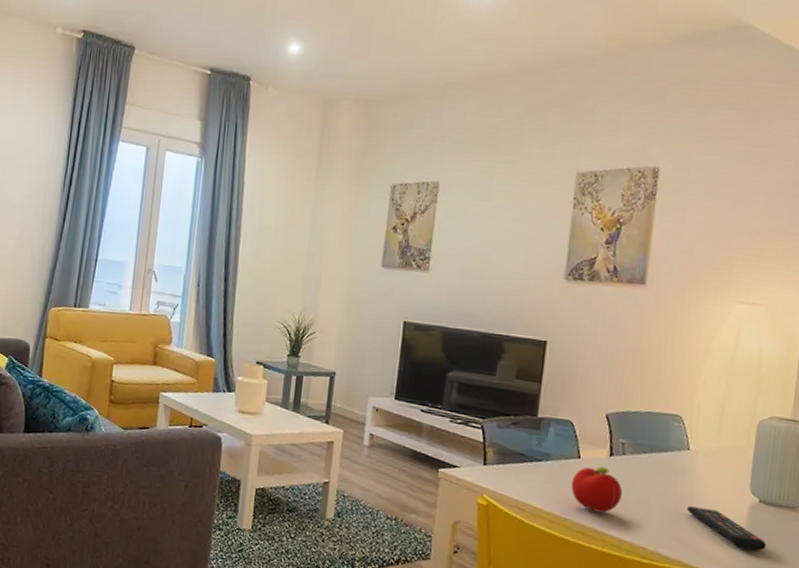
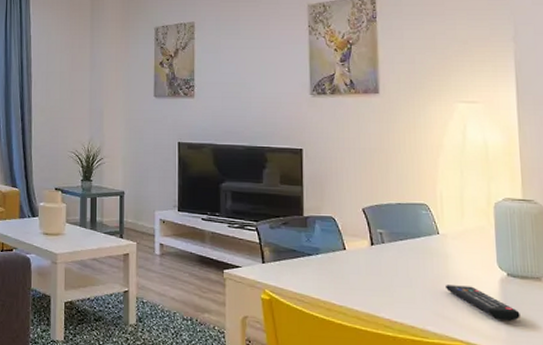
fruit: present [571,465,623,513] -> none [341,254,388,298]

